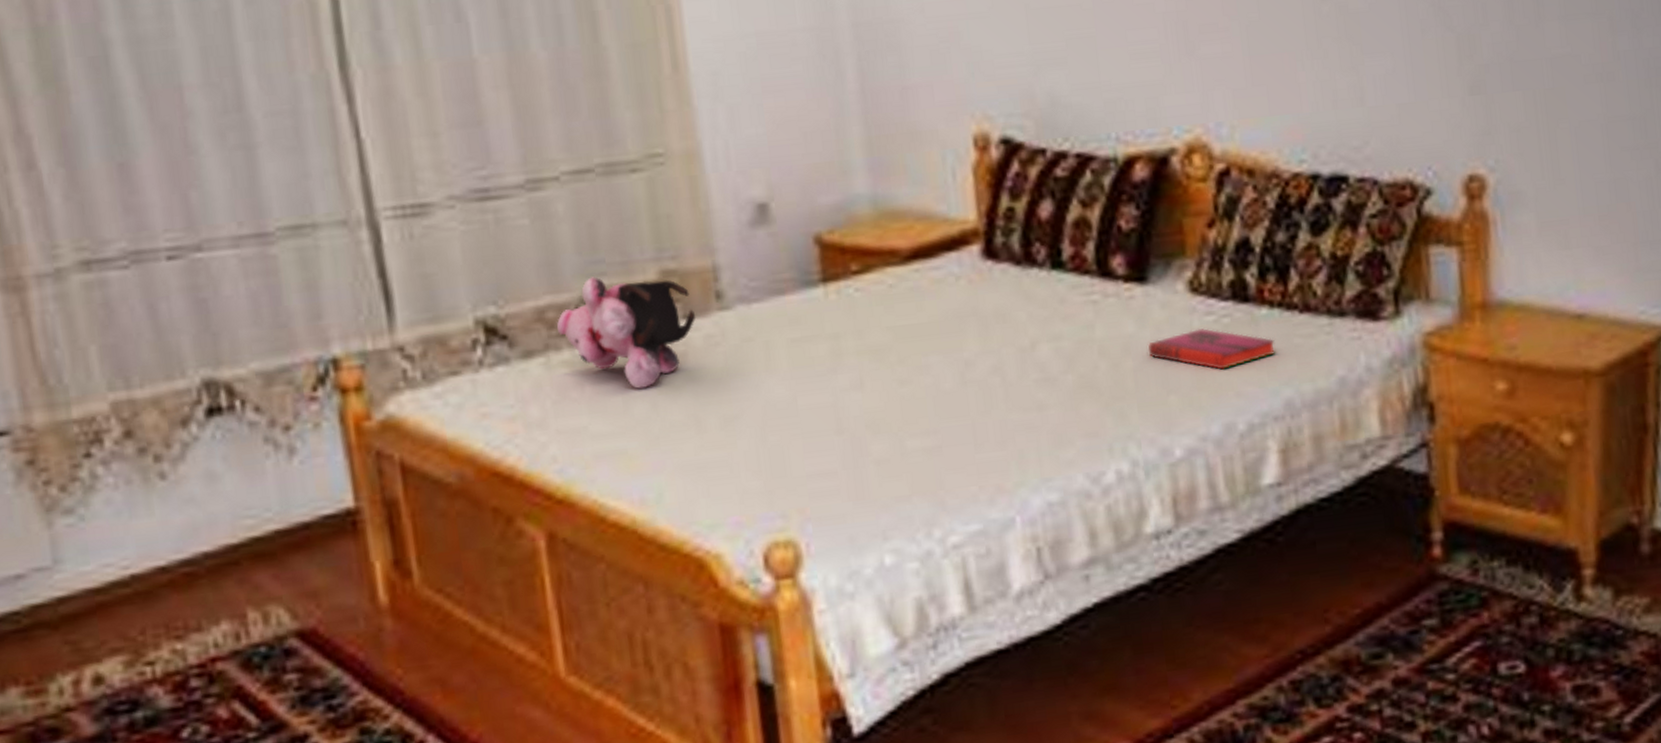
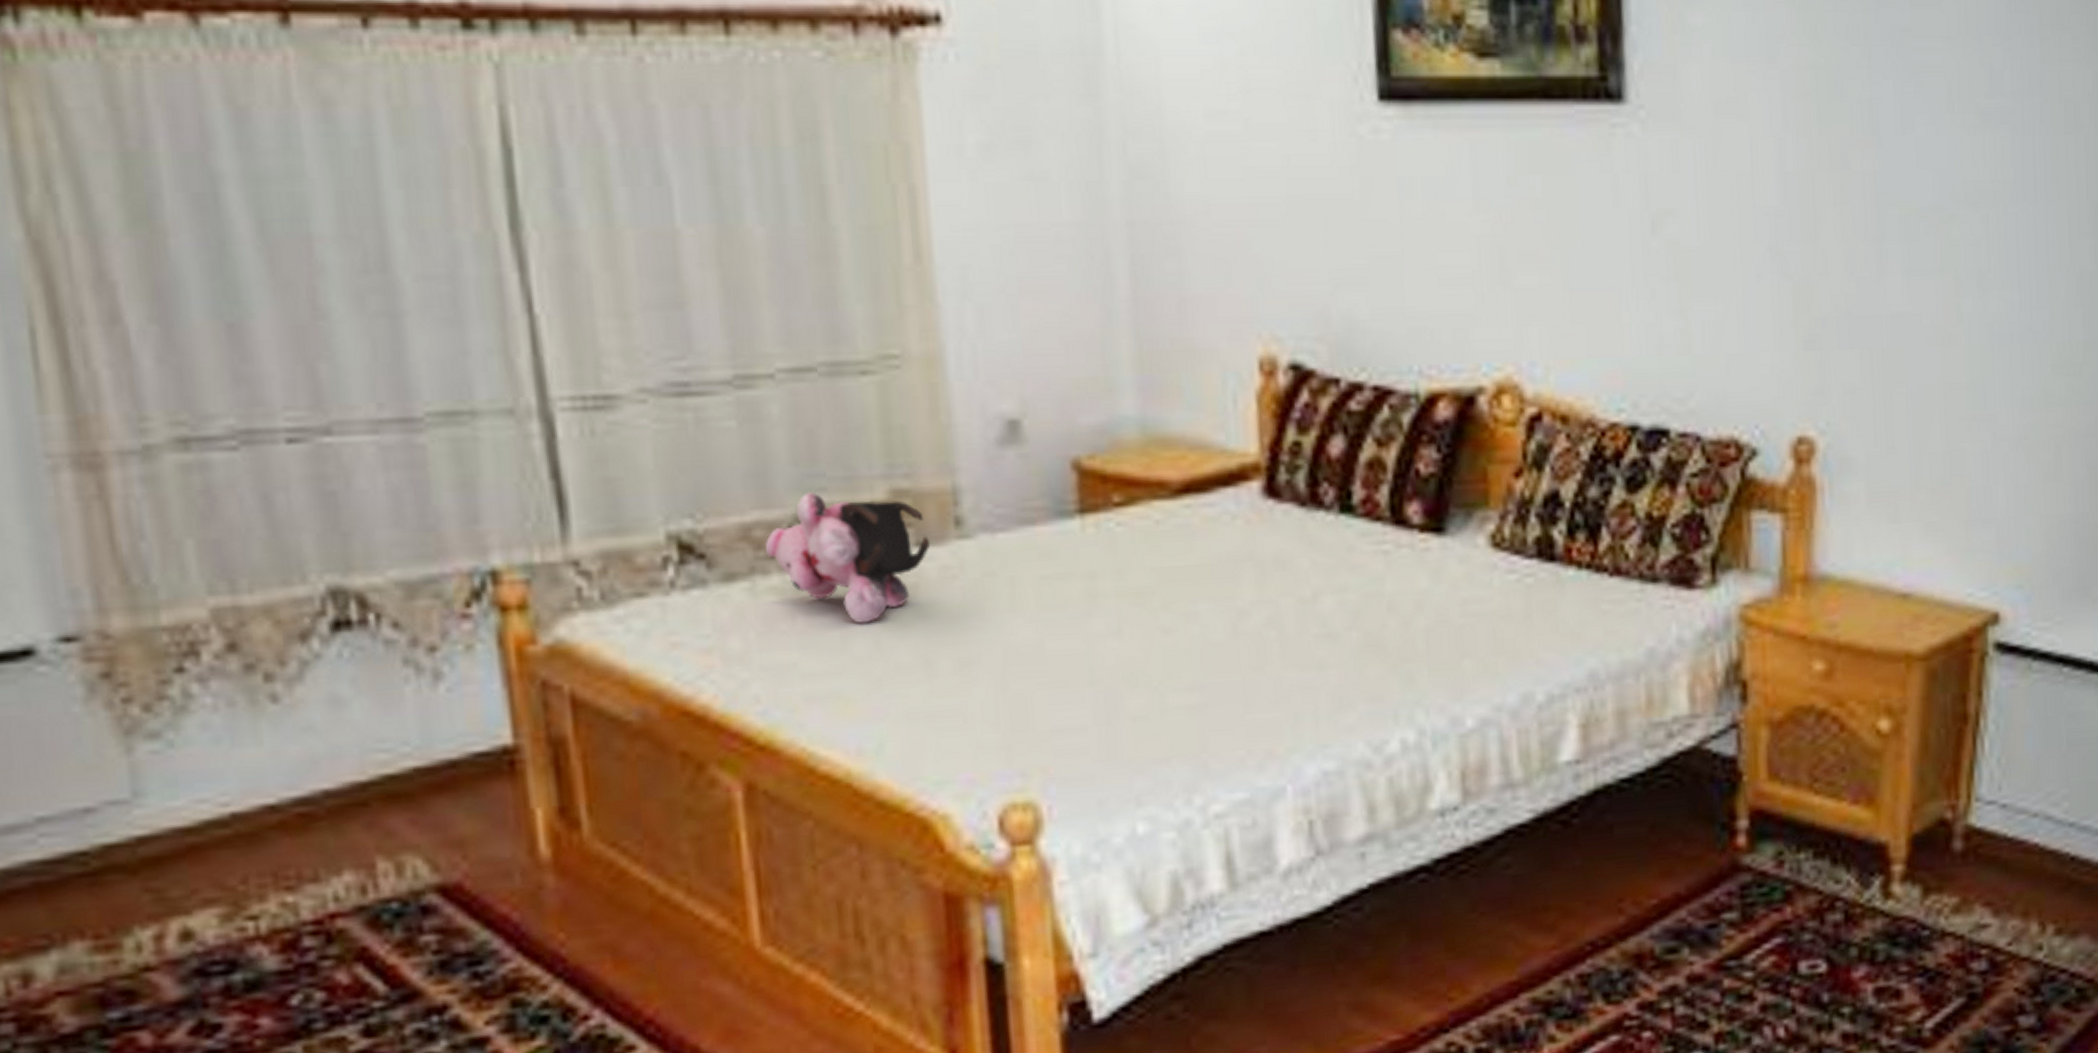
hardback book: present [1147,328,1276,370] -> none [1442,587,1582,634]

